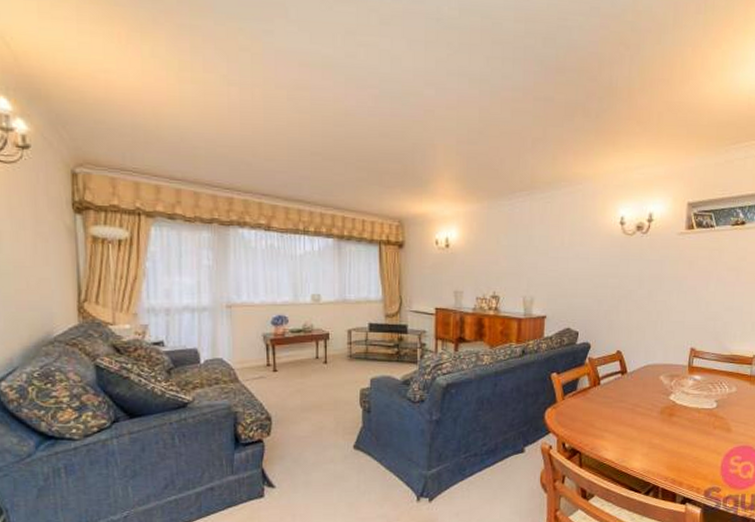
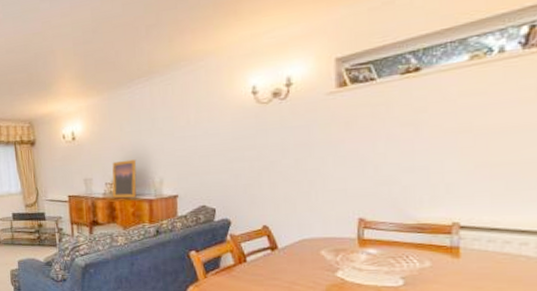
picture frame: none [482,275,510,316] -> present [112,159,137,199]

